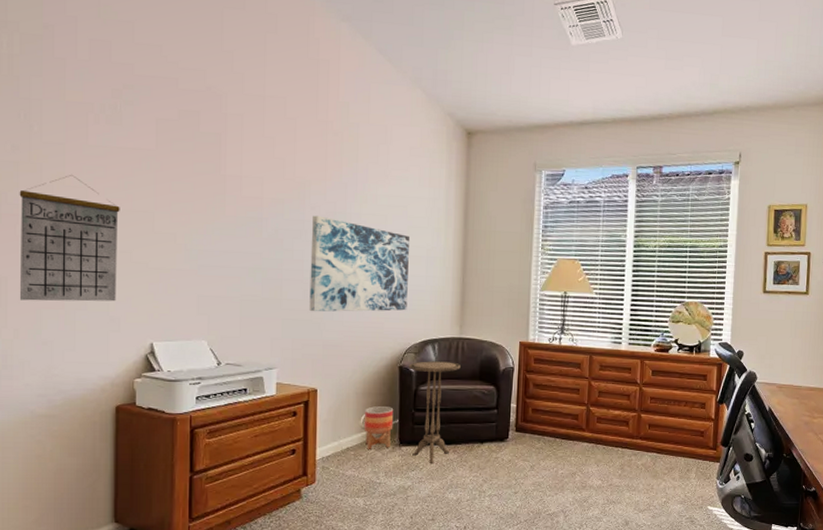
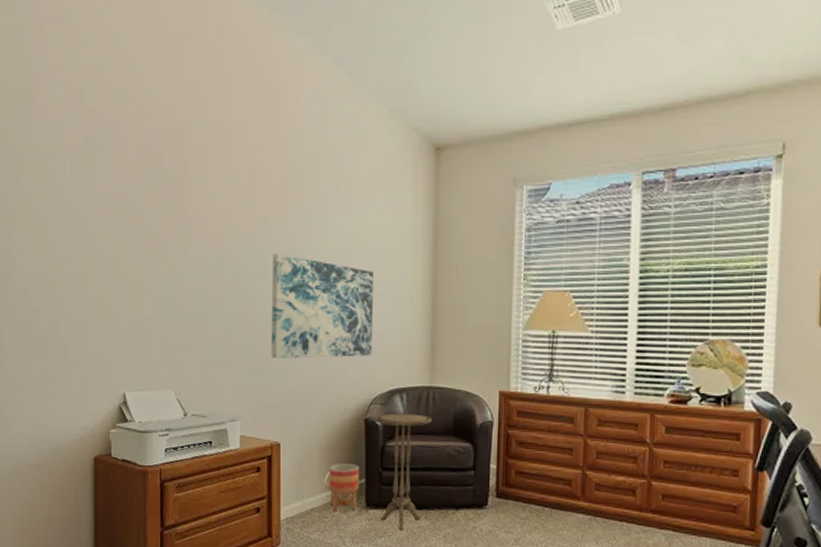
calendar: present [19,175,120,302] -> none [10,226,94,352]

